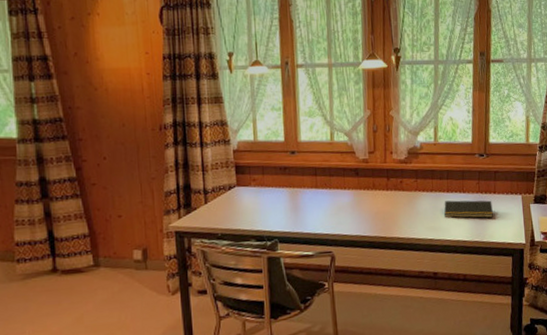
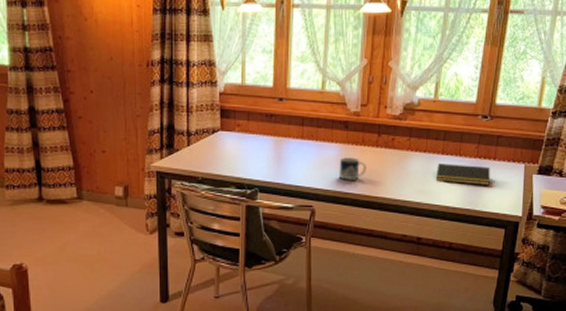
mug: none [354,201,380,224] -> present [338,156,367,180]

